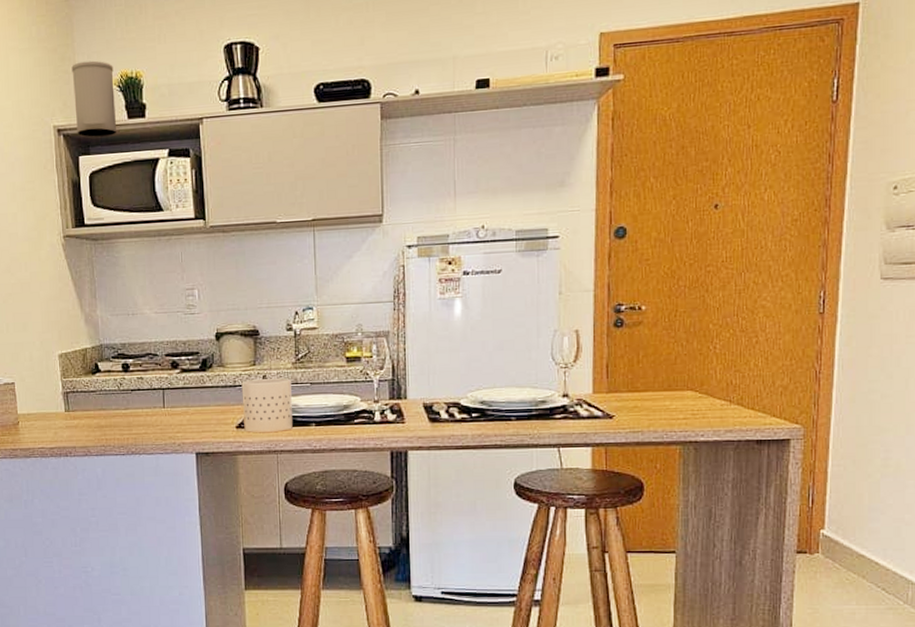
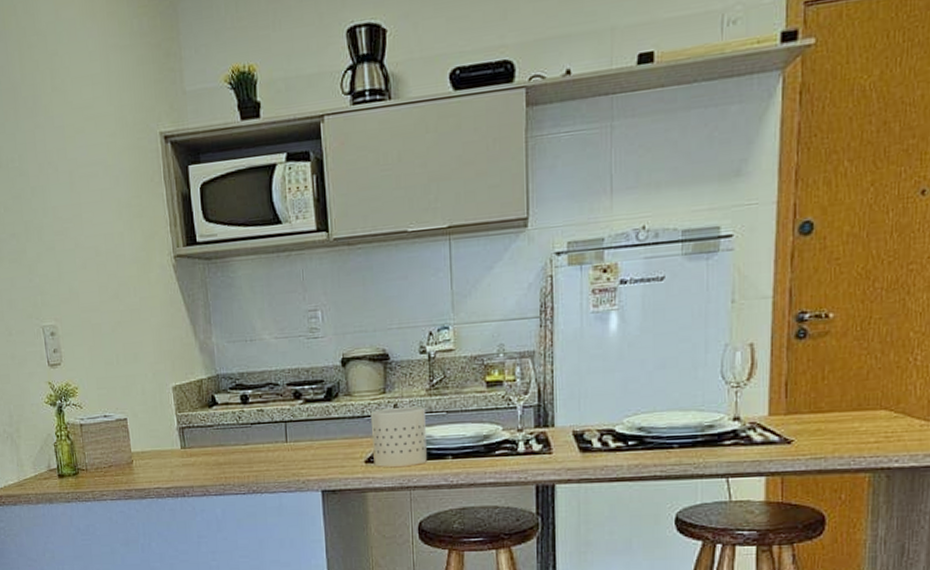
canister: present [71,60,116,137] -> none [178,55,228,144]

